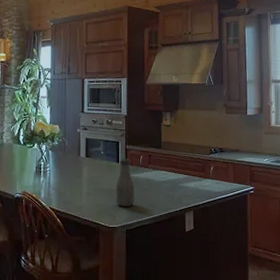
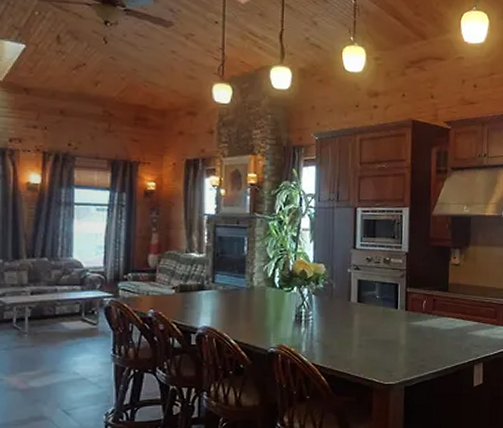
bottle: present [115,159,135,207] -> none [392,304,416,360]

